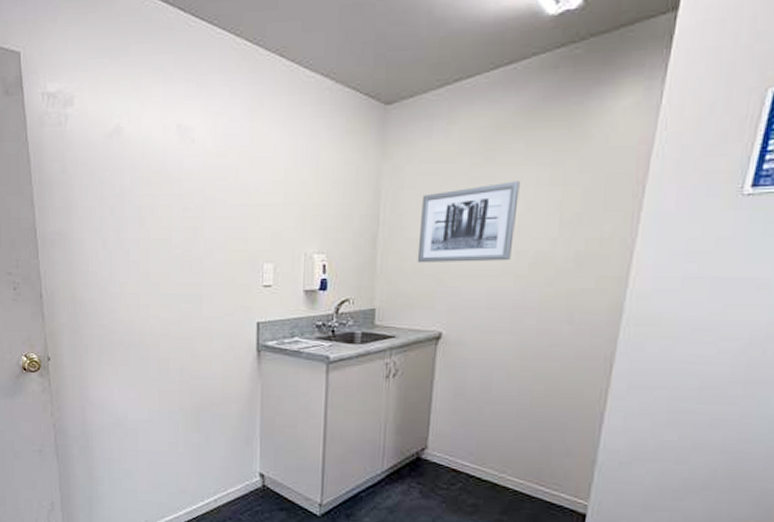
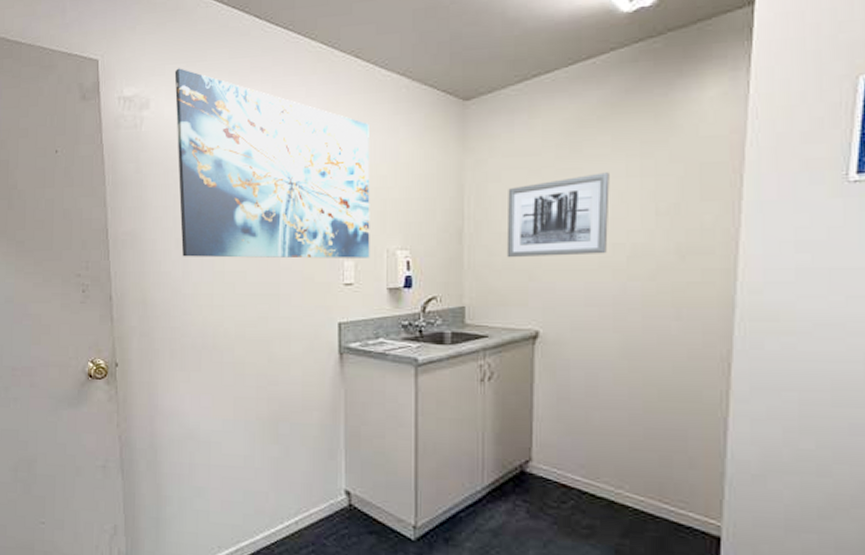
wall art: none [98,63,292,261] -> present [174,68,370,259]

